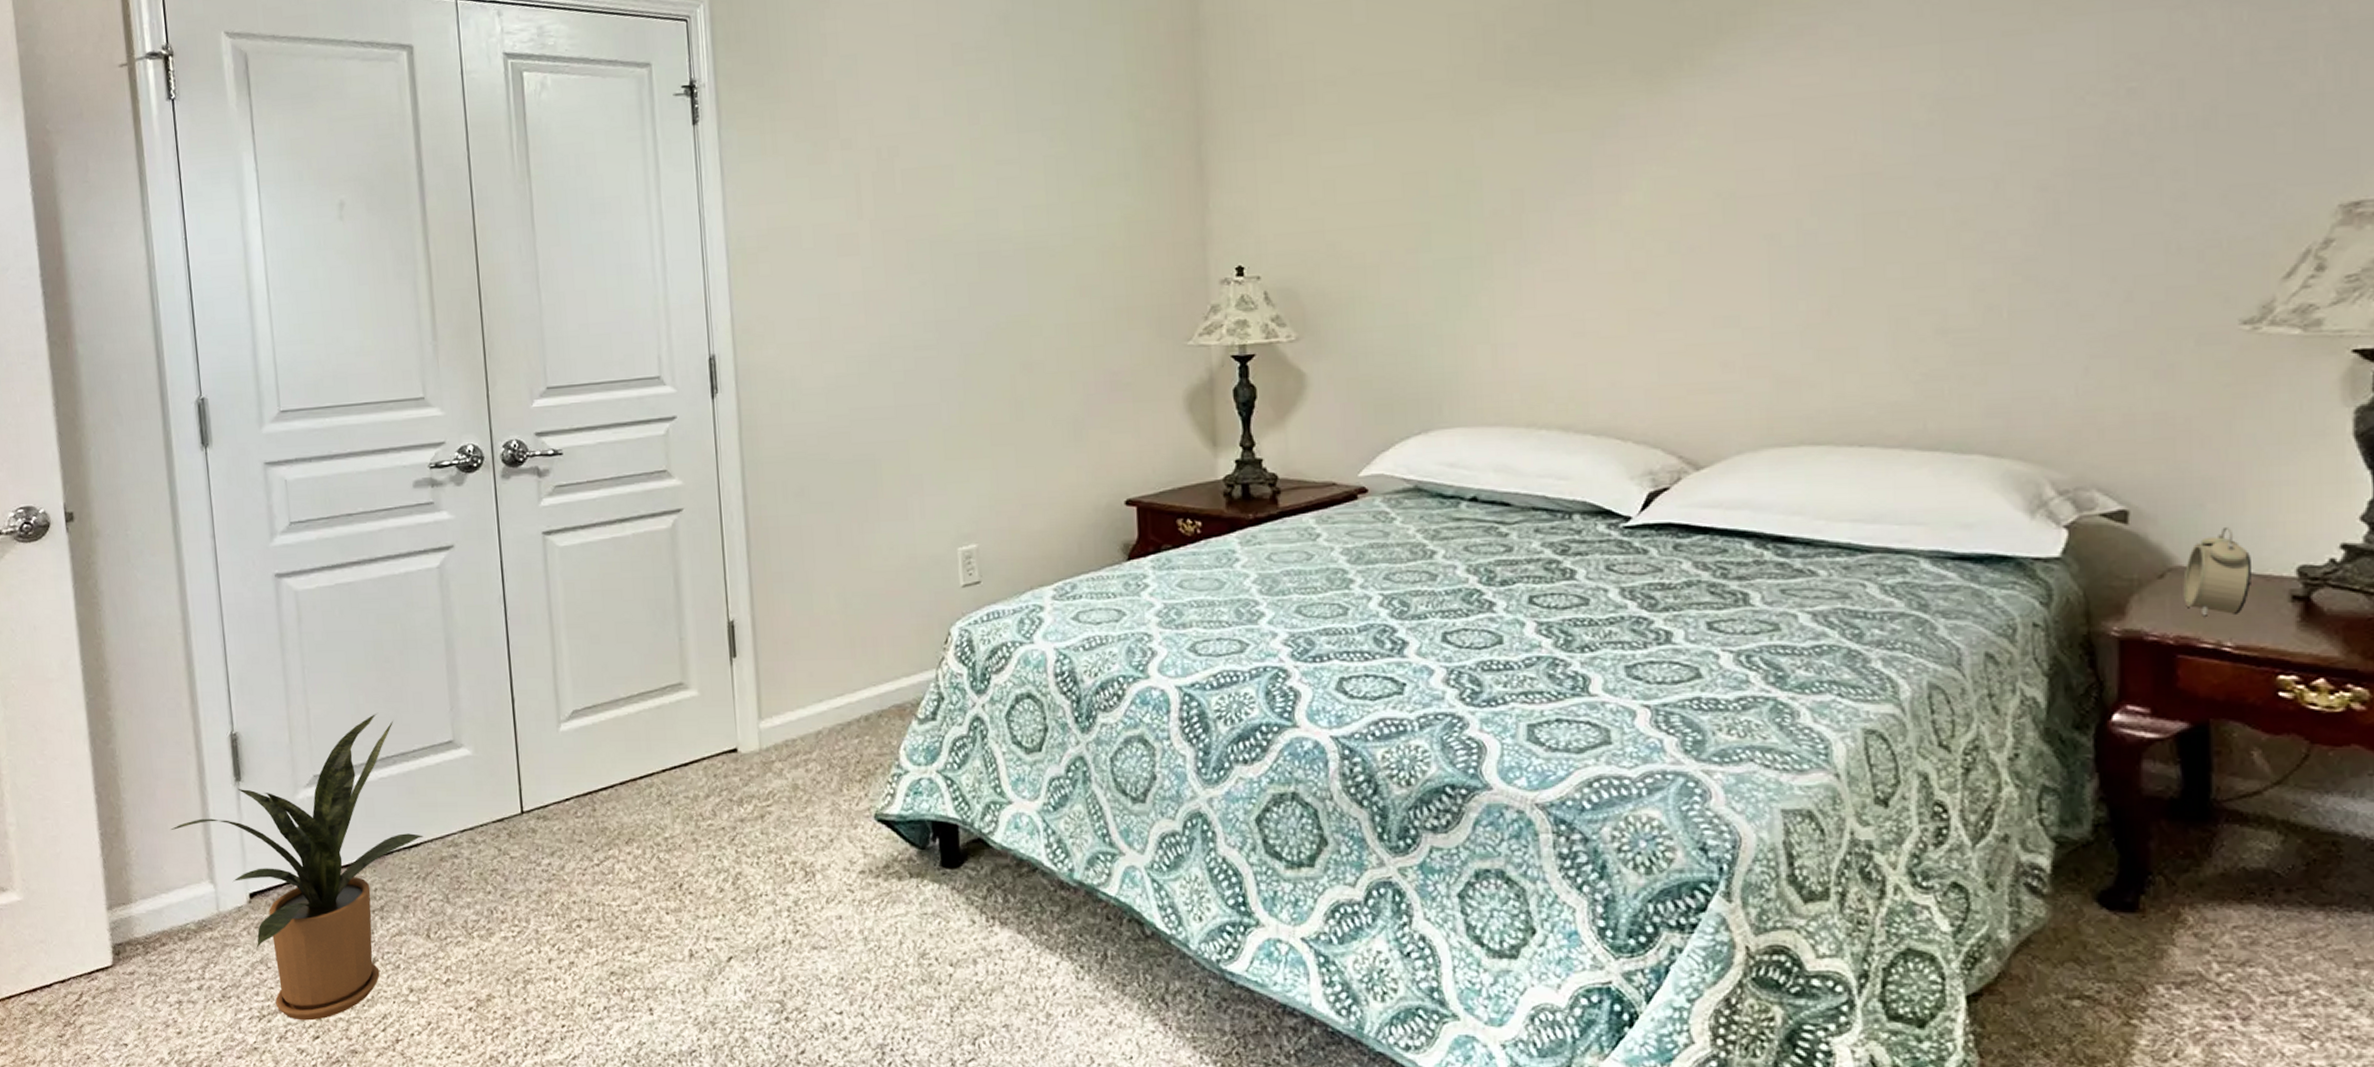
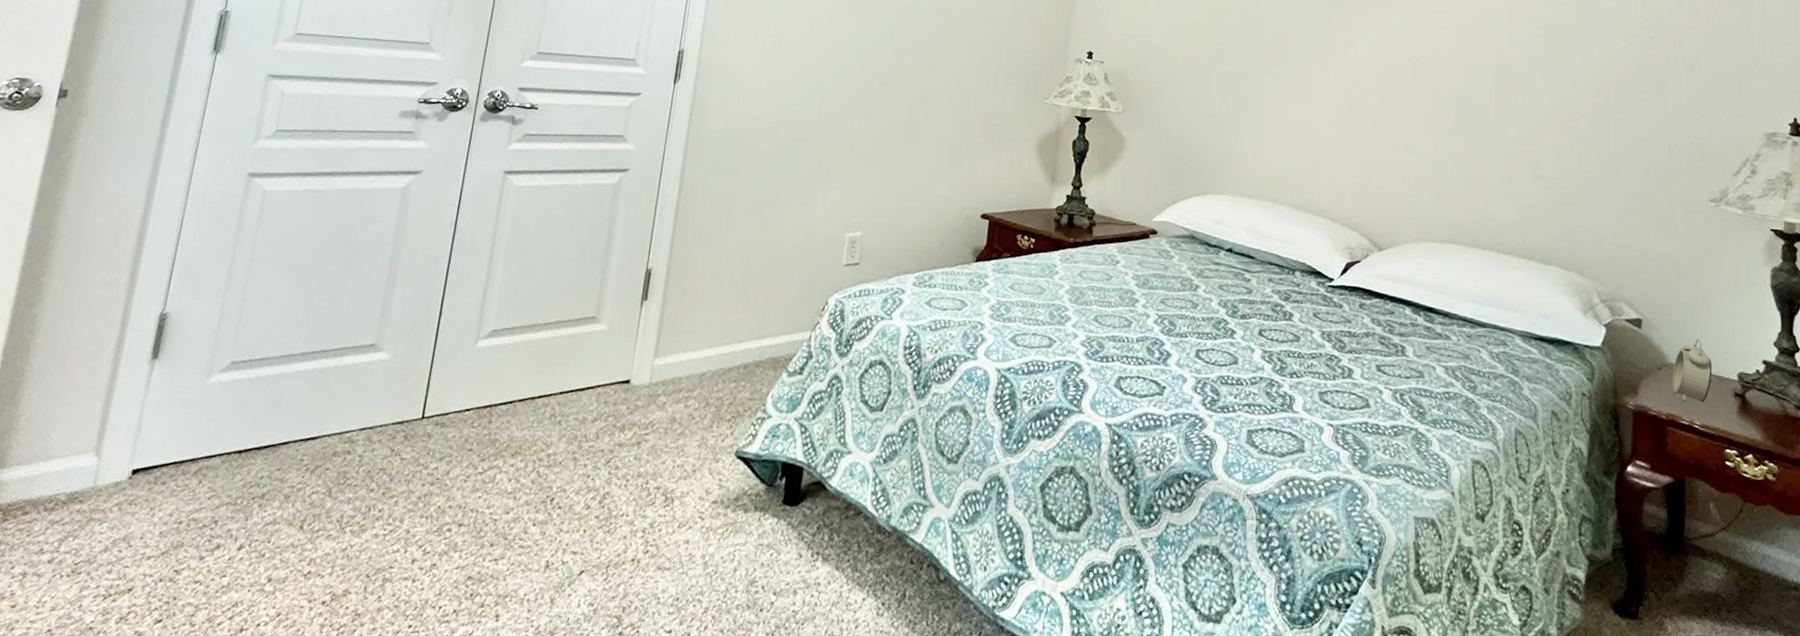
house plant: present [171,714,424,1021] -> none [70,311,325,604]

